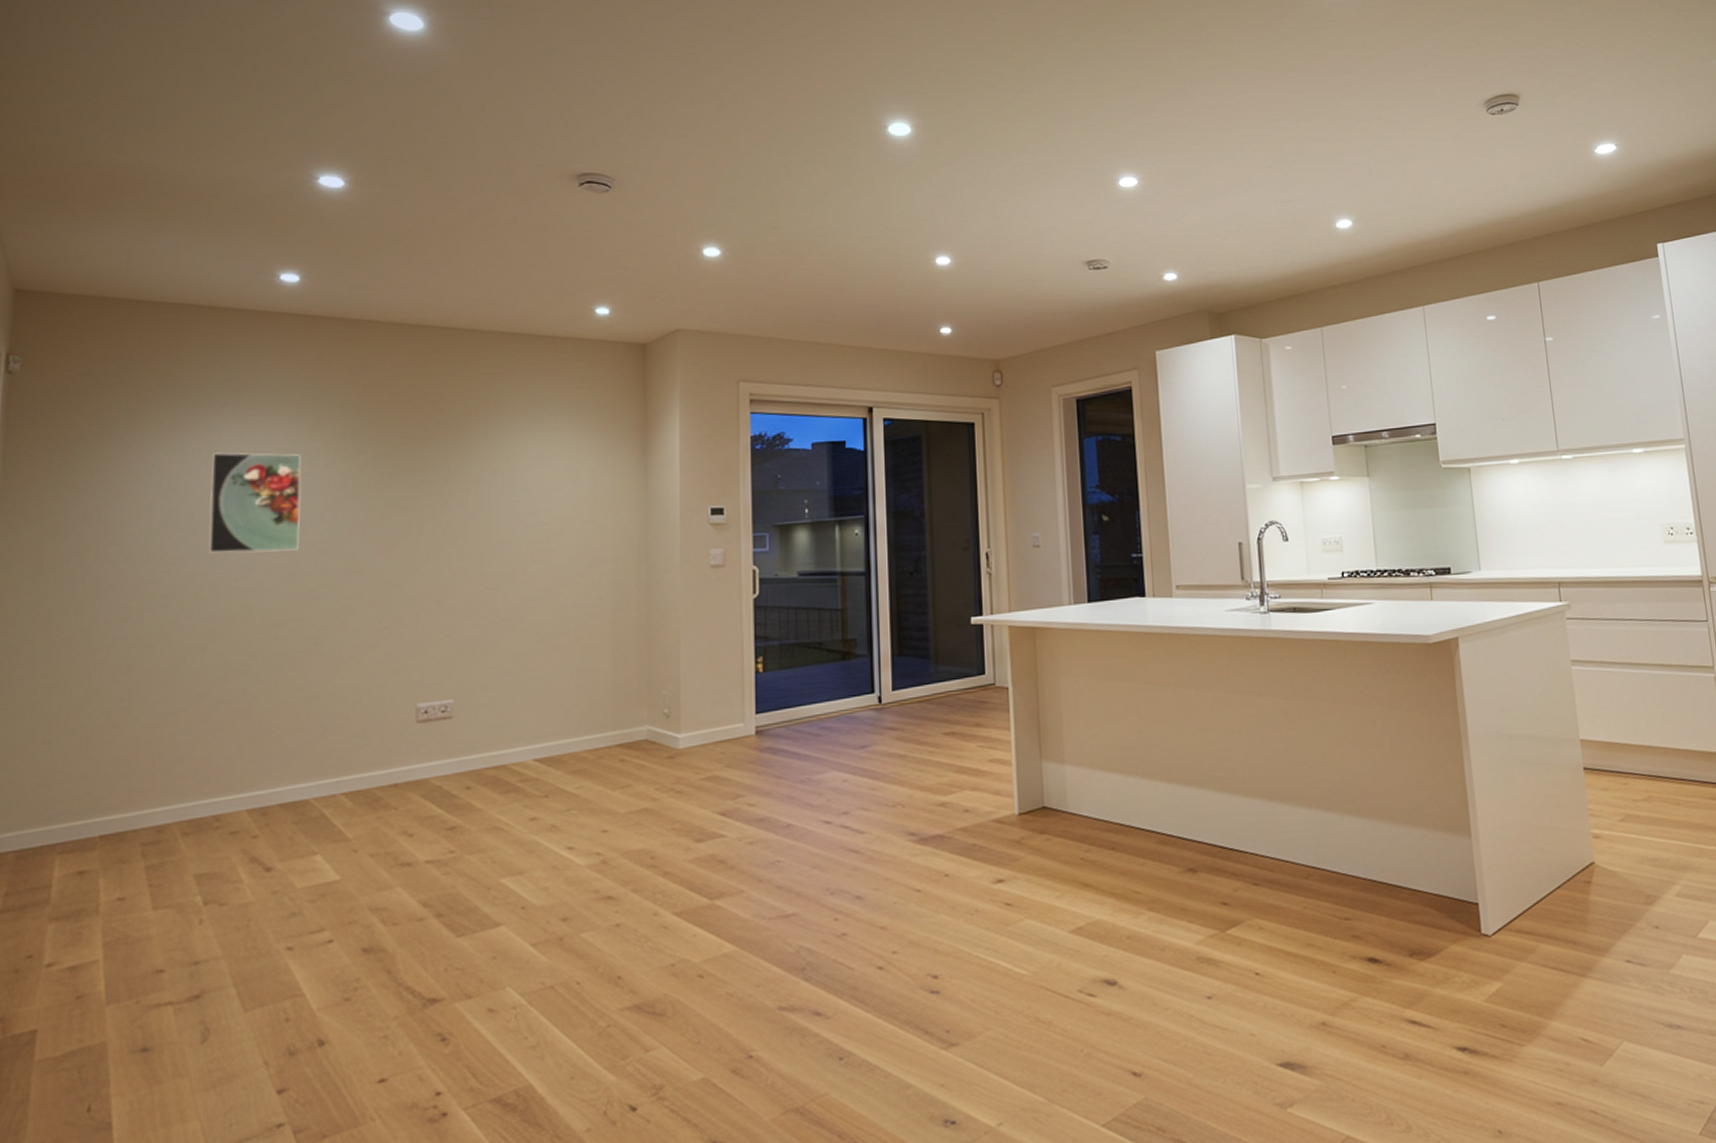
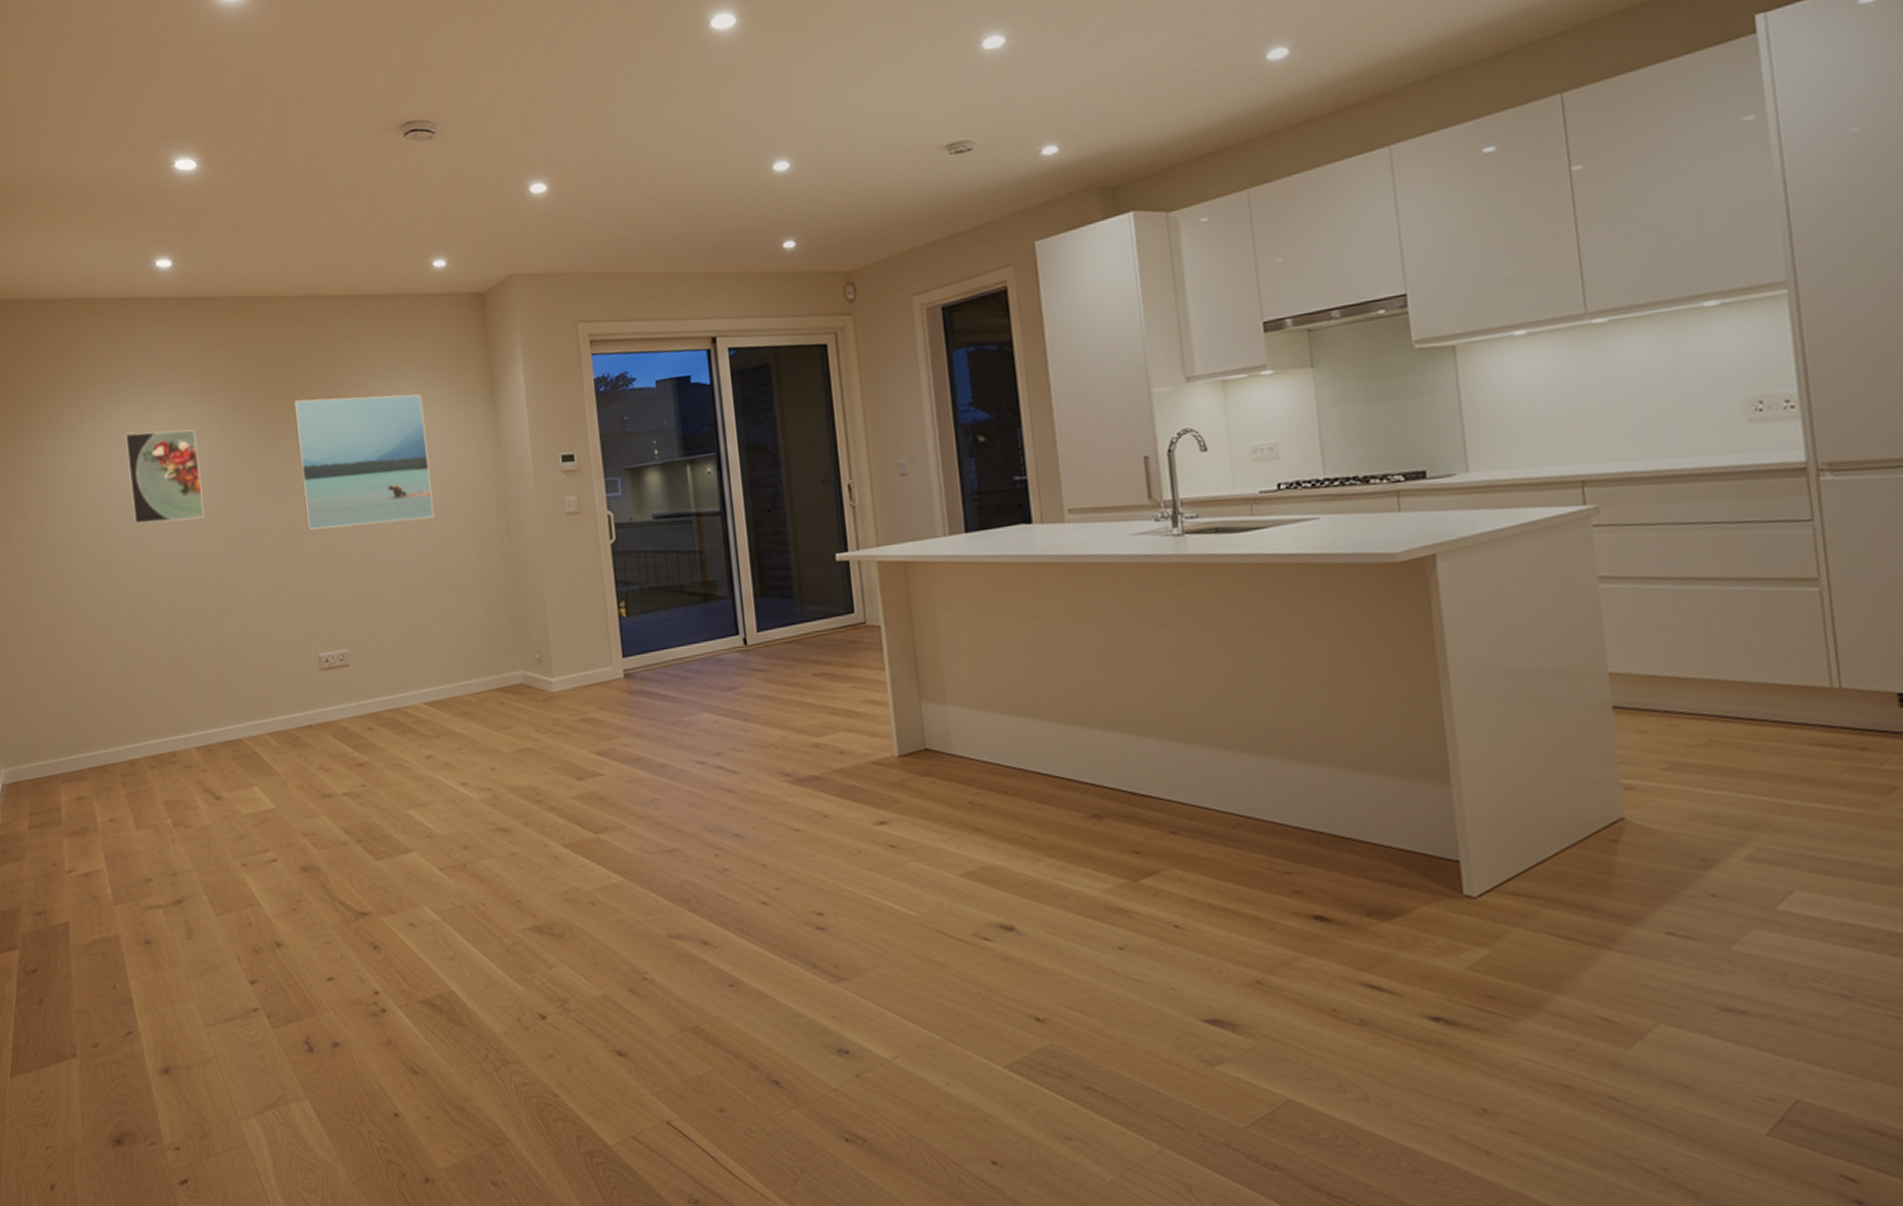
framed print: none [421,432,570,569] -> present [294,394,435,530]

